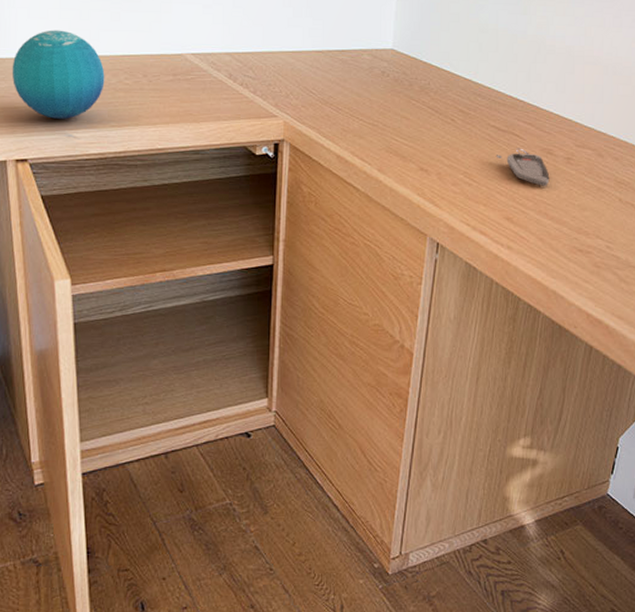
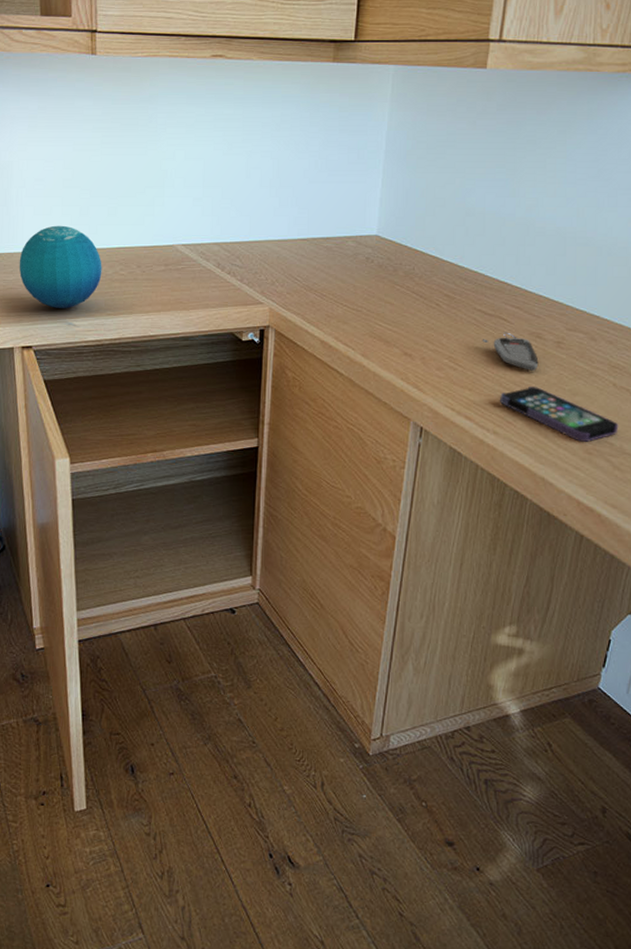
smartphone: none [514,202,625,256] -> present [500,387,619,442]

